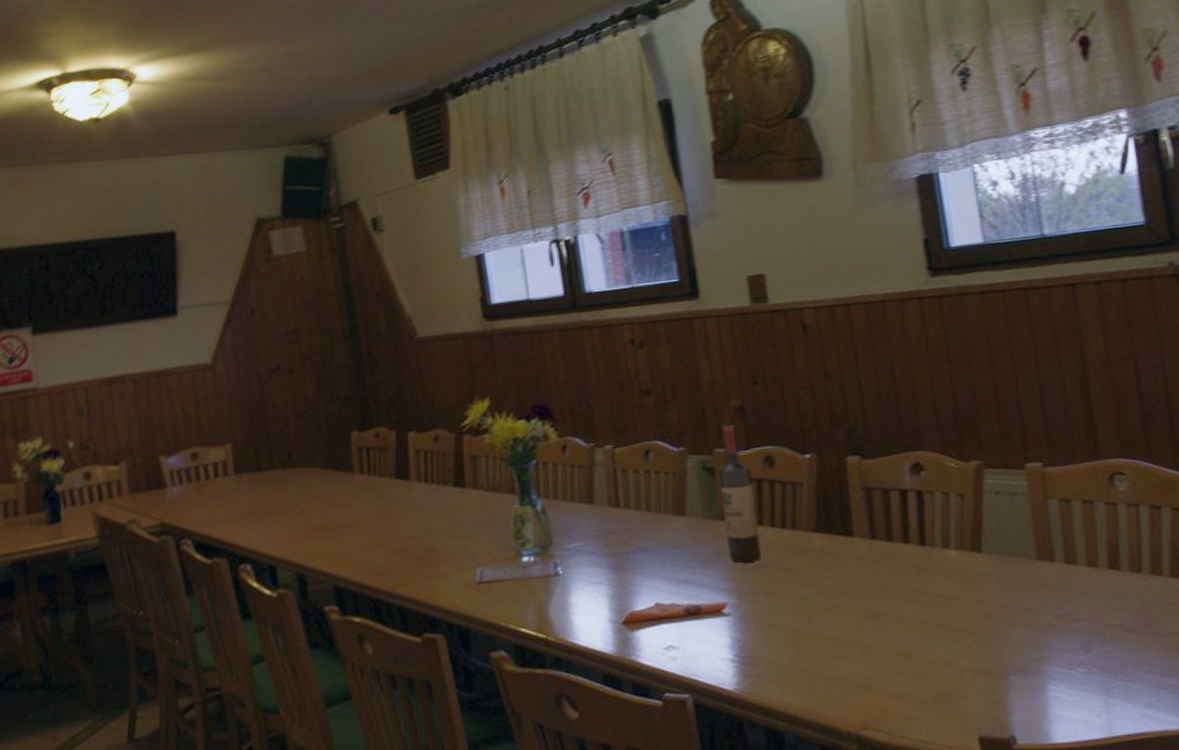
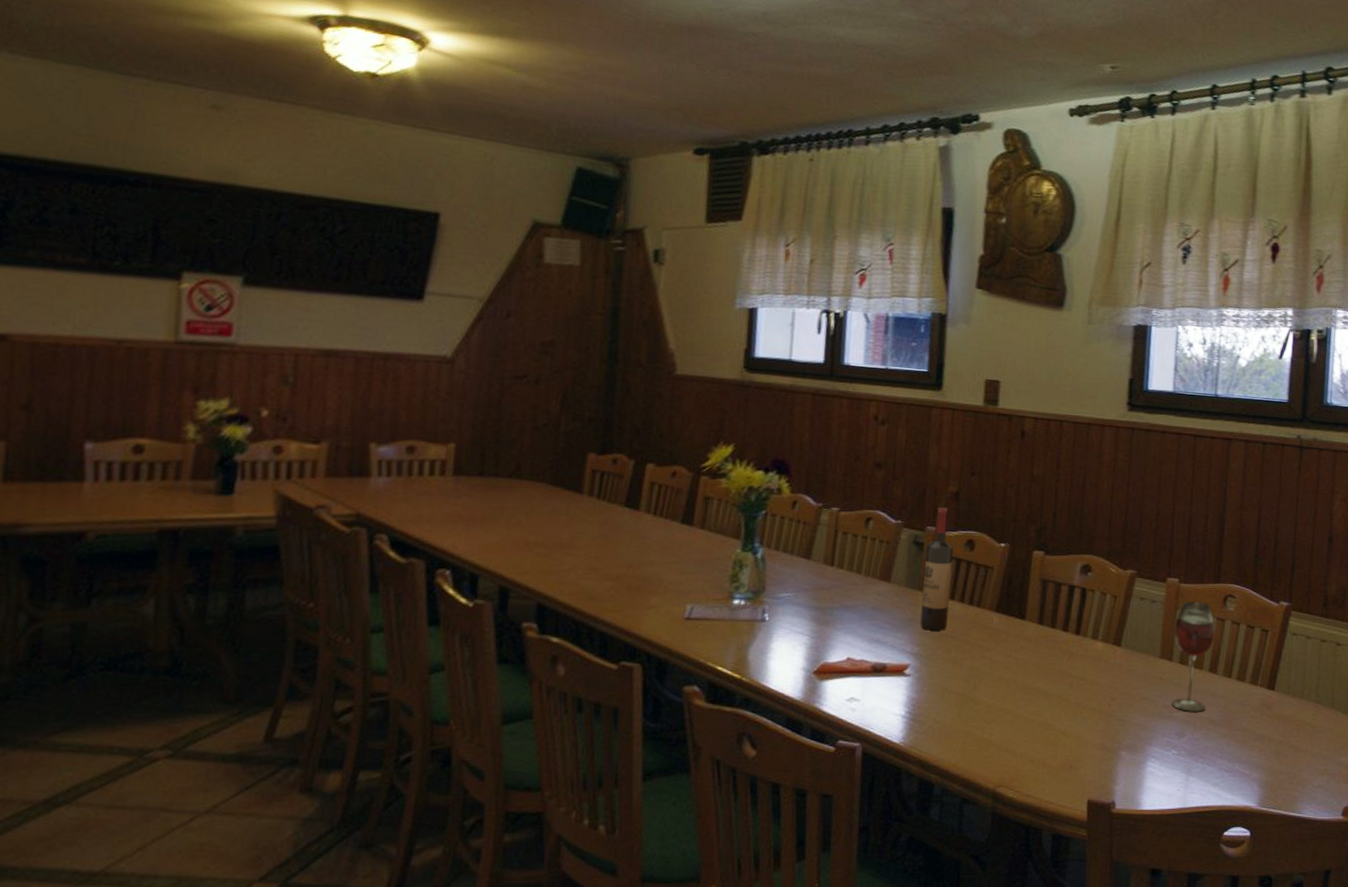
wineglass: none [1048,486,1114,620] -> present [1171,601,1216,712]

